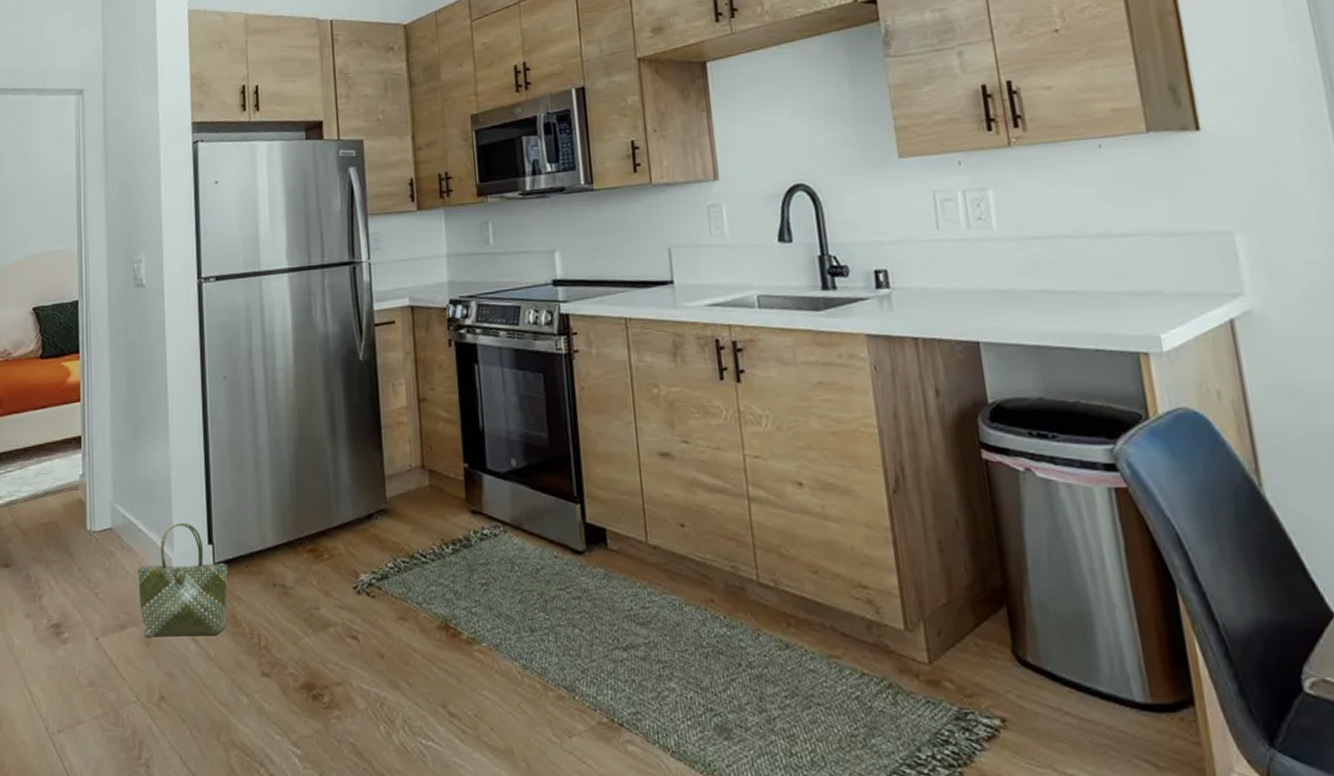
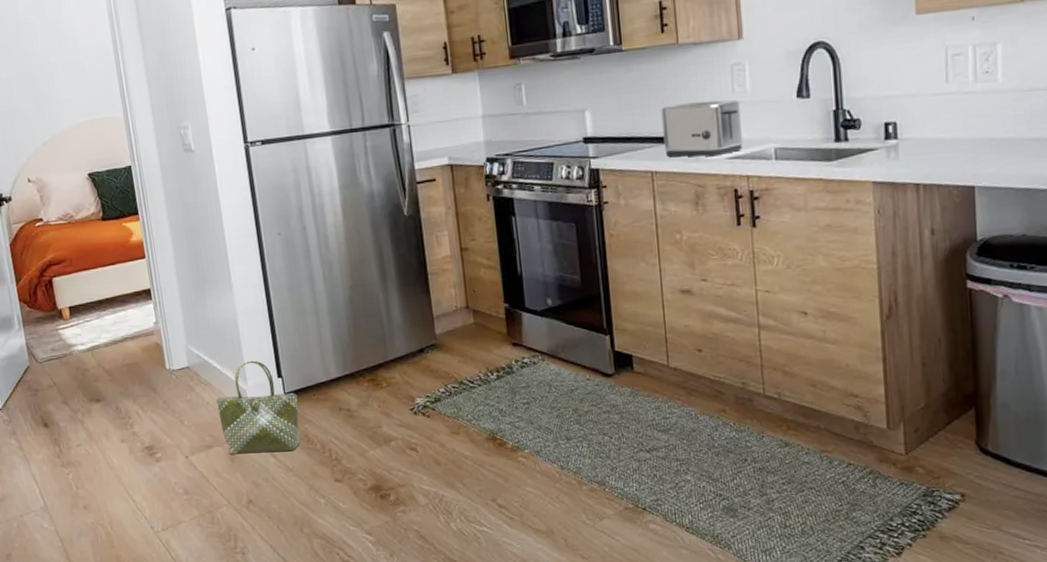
toaster: none [634,242,724,304] -> present [661,99,744,157]

